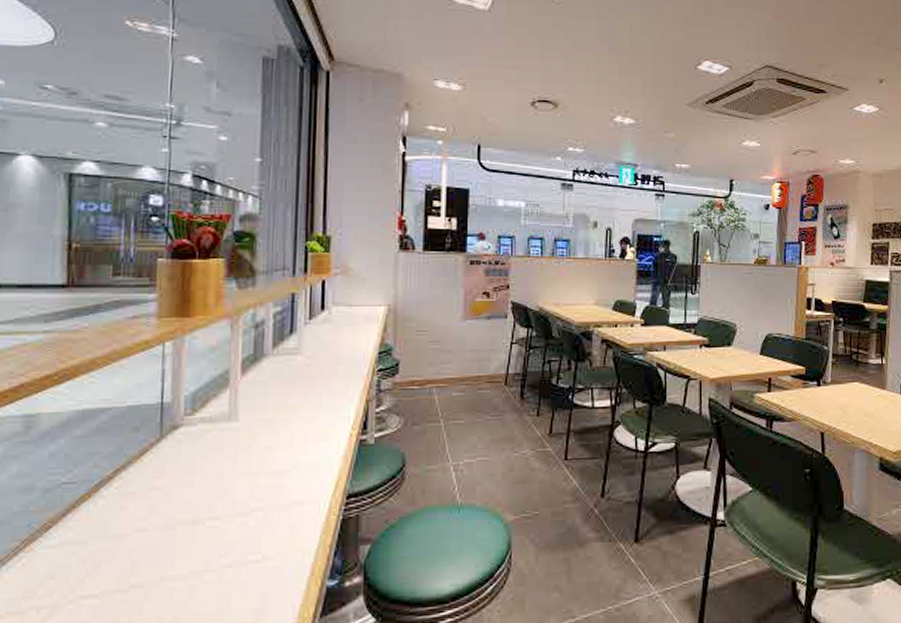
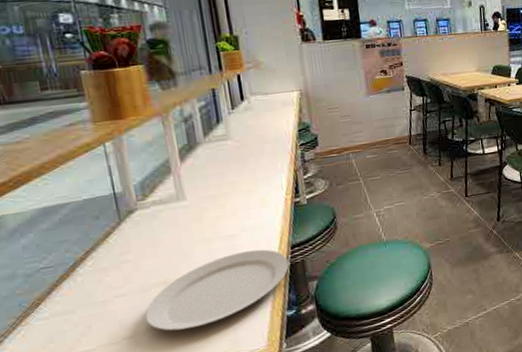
plate: none [162,494,340,586] -> present [144,249,289,331]

